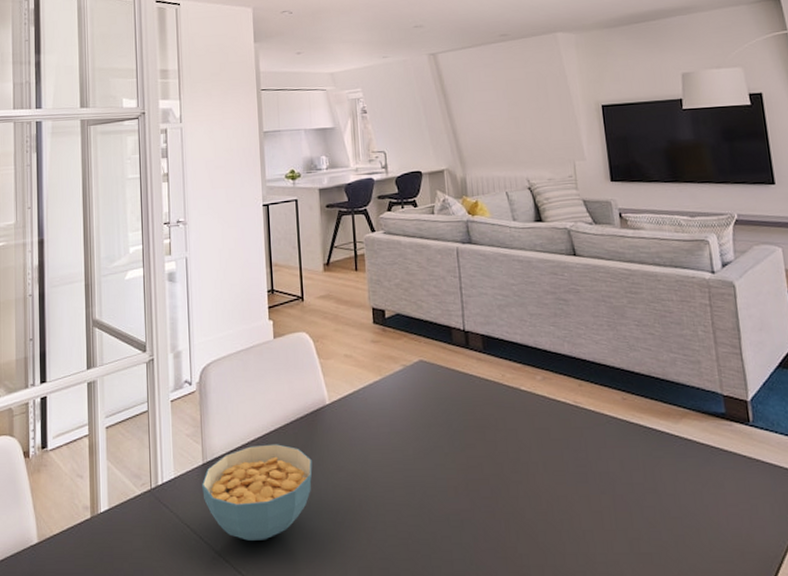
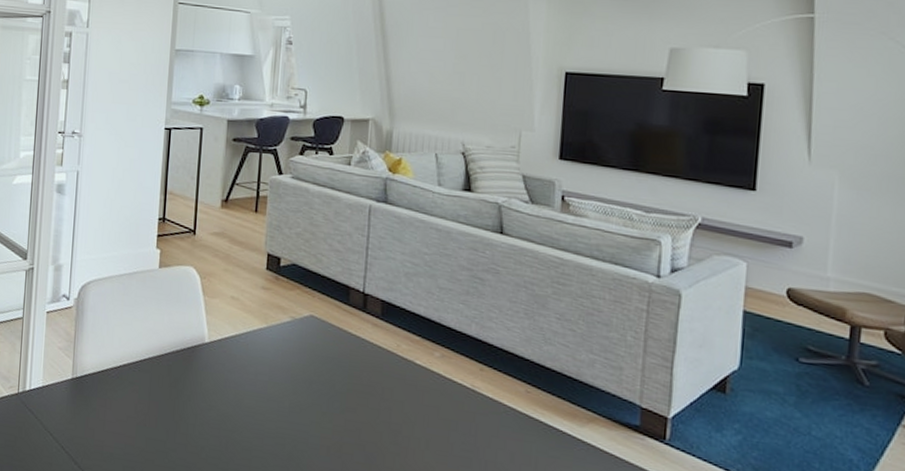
cereal bowl: present [202,444,313,541] -> none [69,369,183,462]

